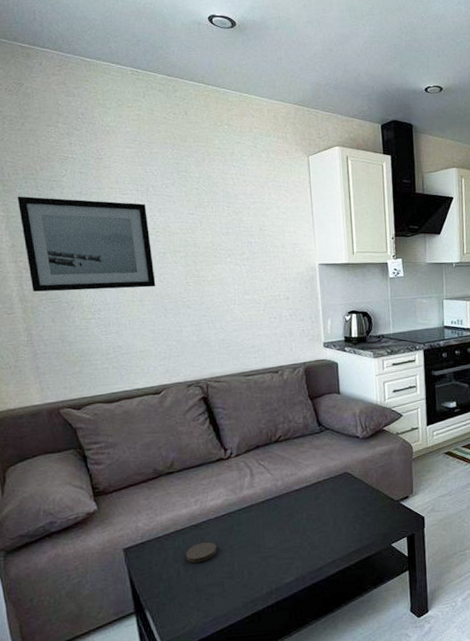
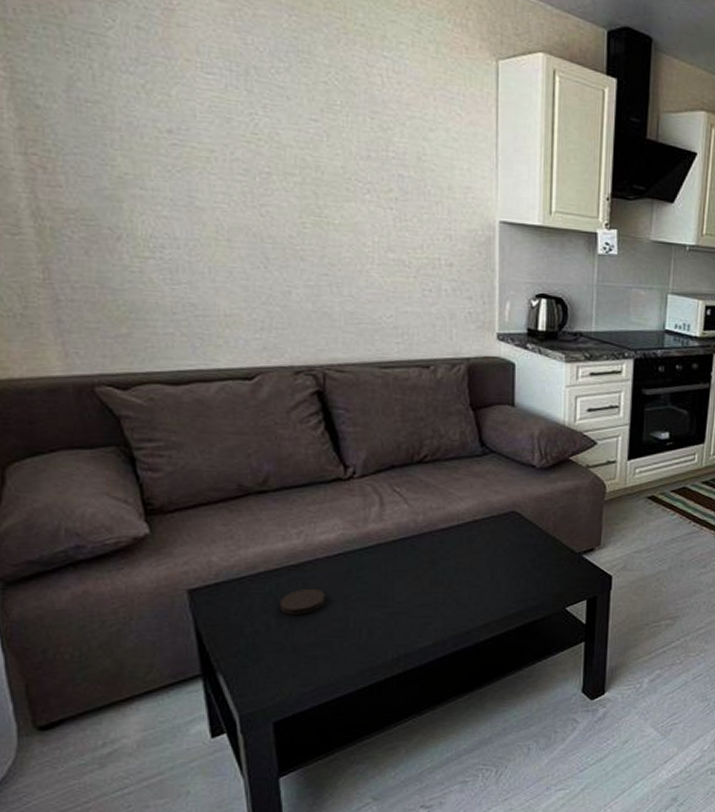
wall art: present [17,196,156,292] -> none [28,49,254,223]

